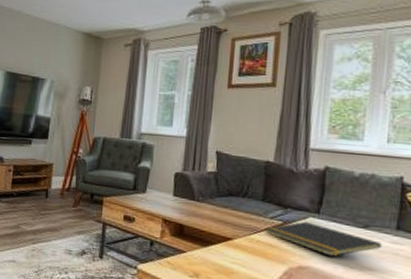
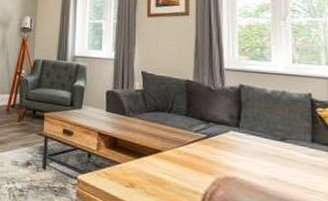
notepad: present [264,221,382,257] -> none [191,134,300,168]

